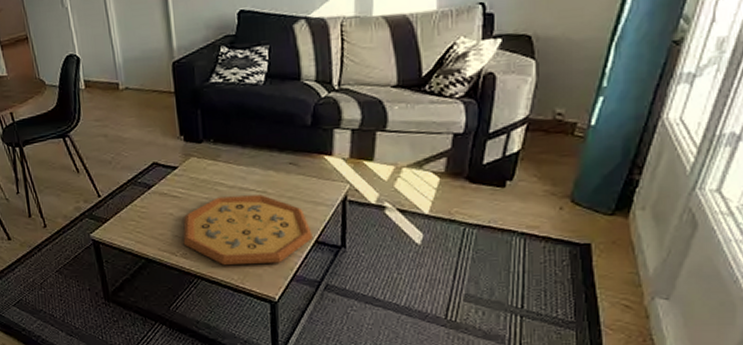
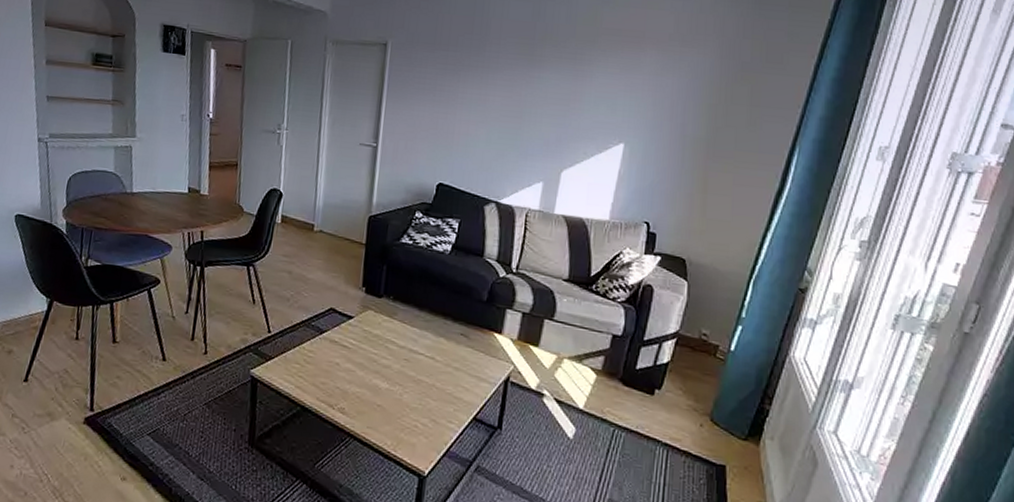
decorative tray: present [183,195,312,265] -> none [343,355,472,434]

